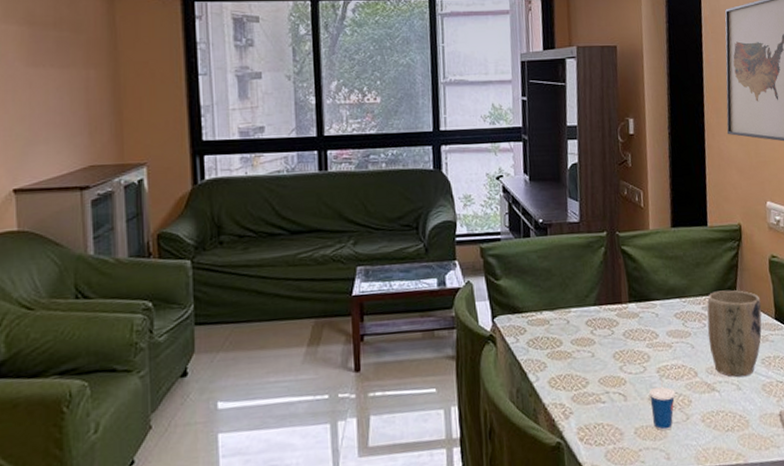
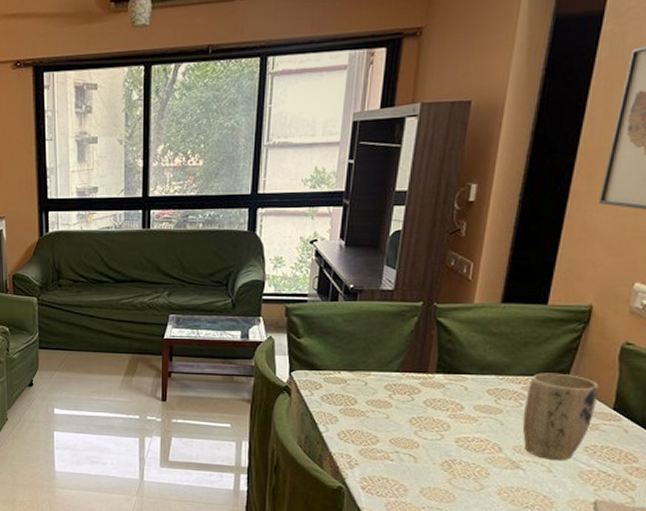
cup: present [649,376,676,431] -> none [442,446,472,496]

